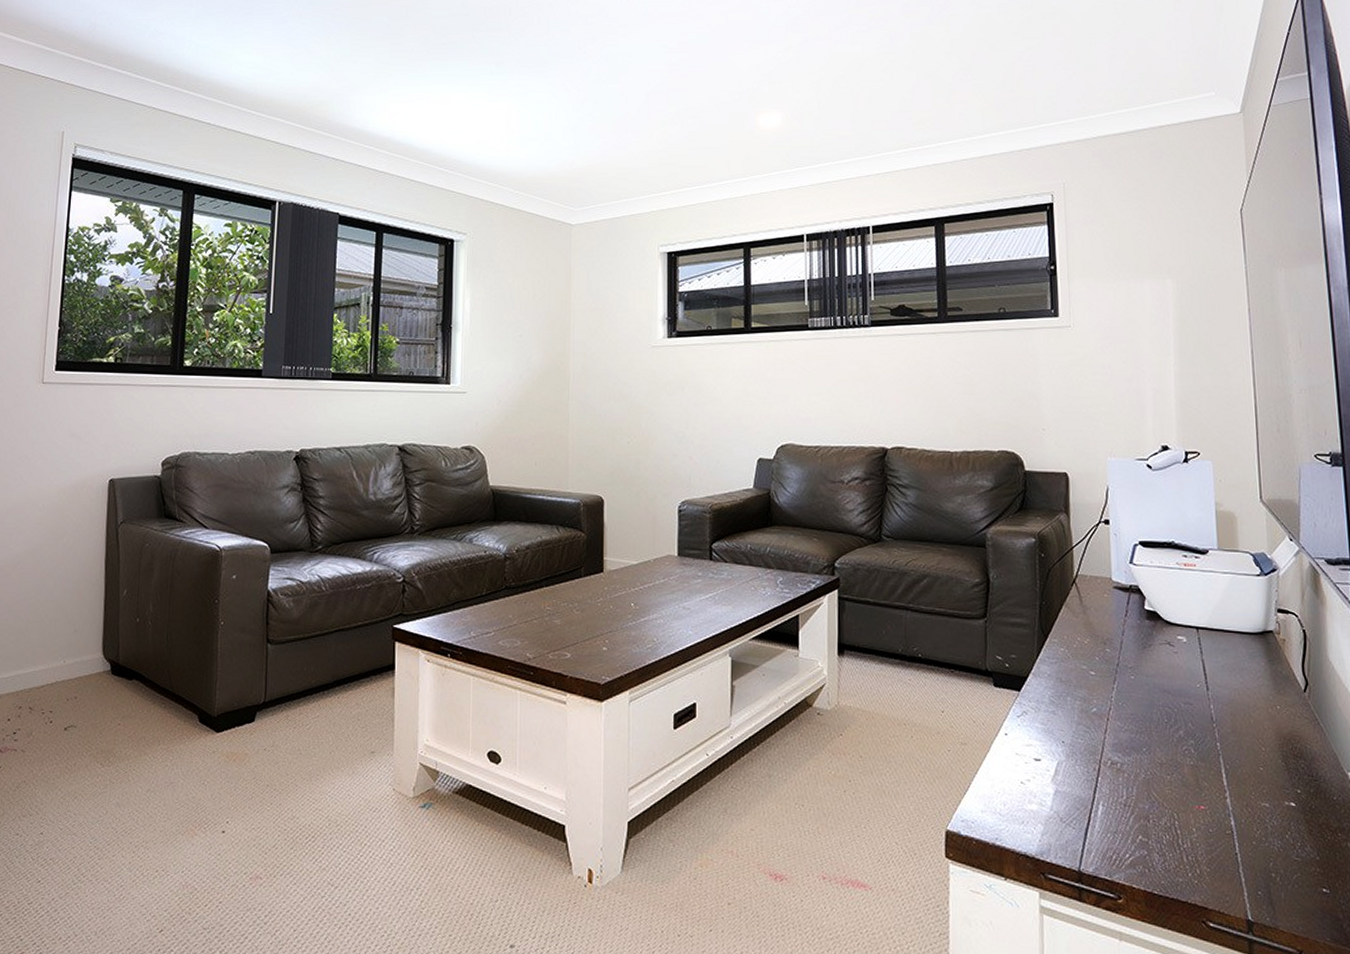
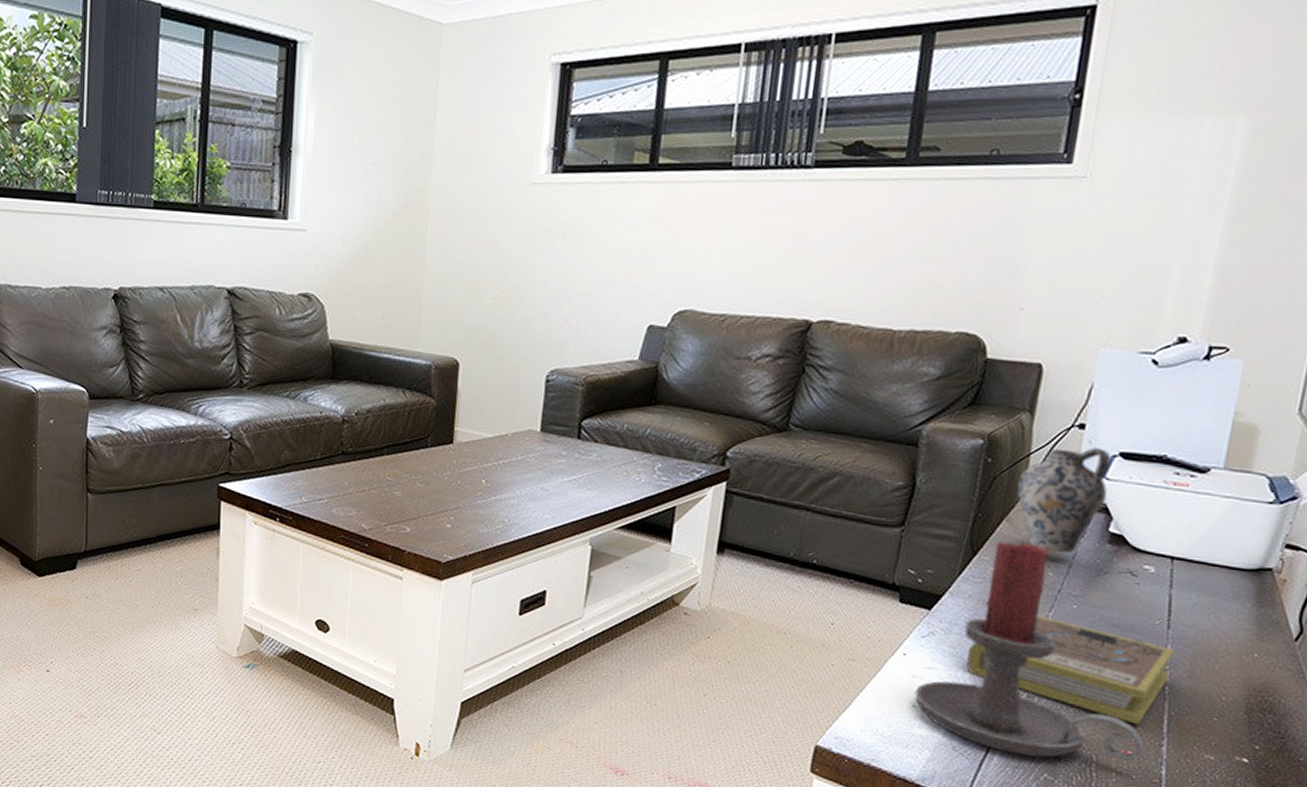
candle holder: none [1020,622,1212,820] -> present [914,540,1144,761]
book: none [1057,688,1218,781] -> present [966,616,1174,725]
ceramic jug: none [1067,539,1137,630] -> present [1017,447,1112,553]

